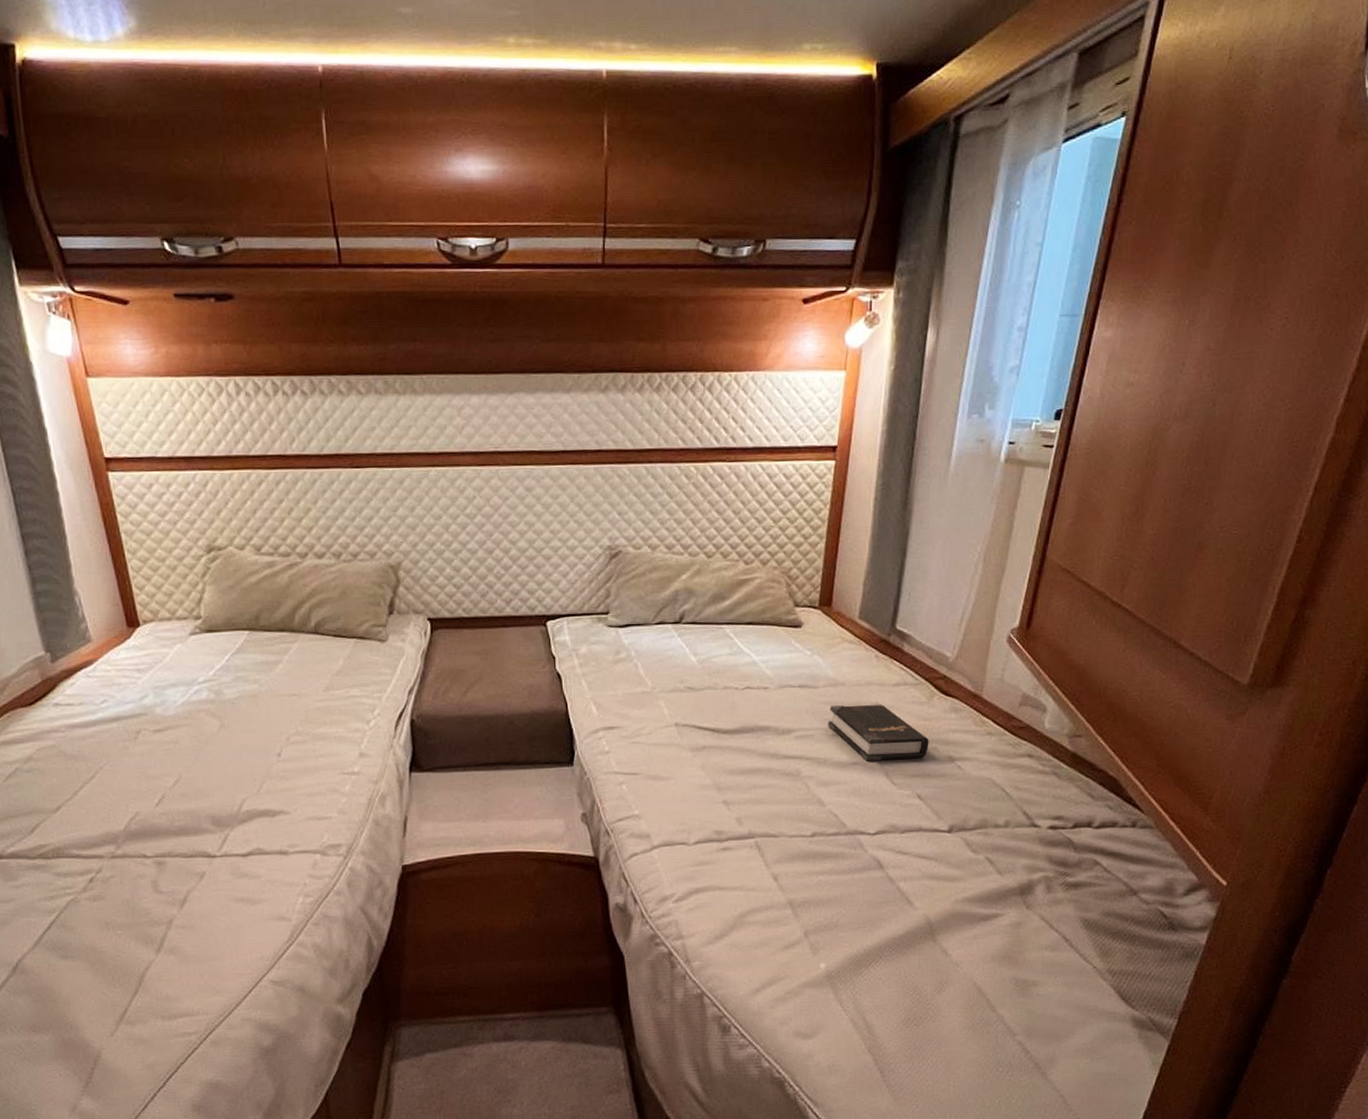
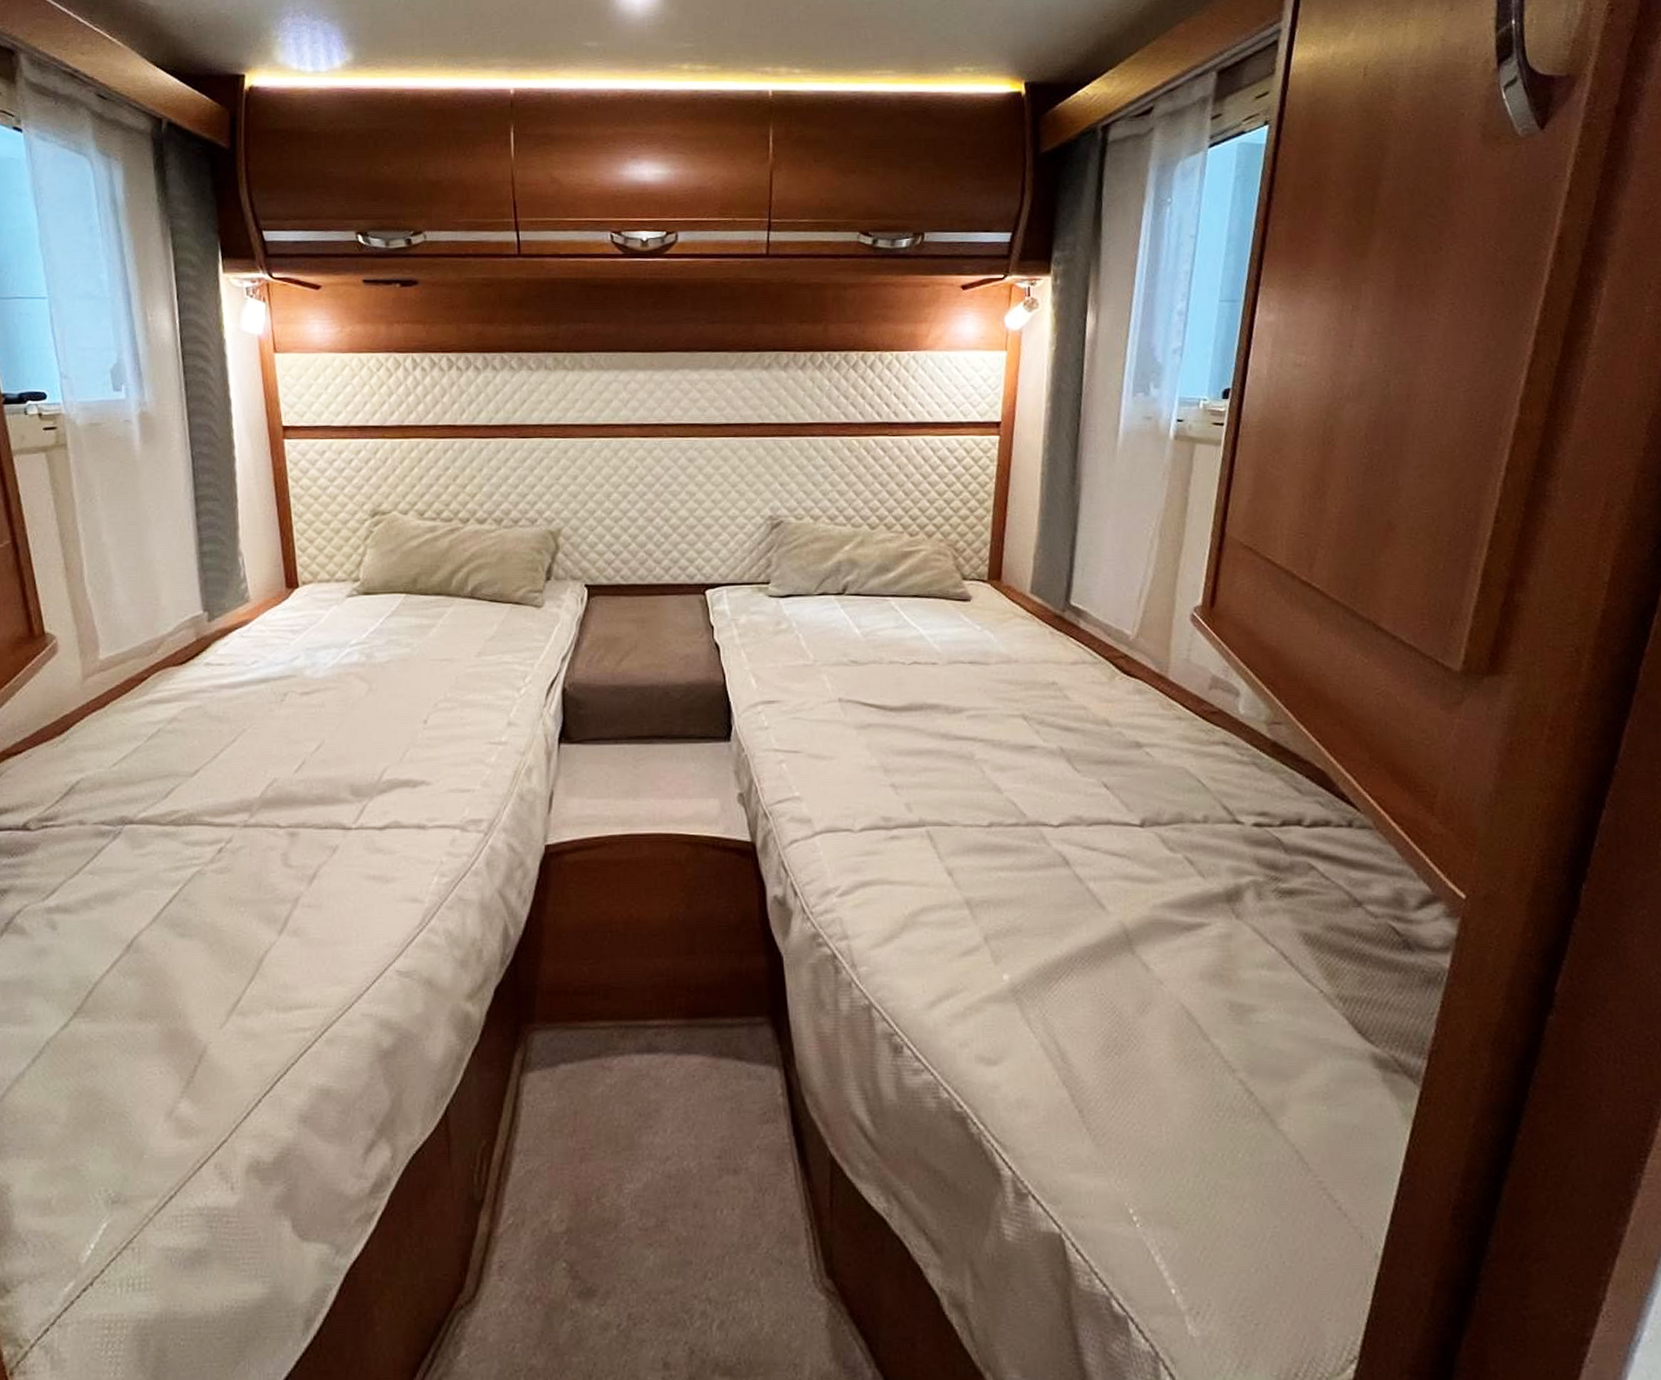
hardback book: present [828,705,929,761] -> none [1001,684,1113,745]

